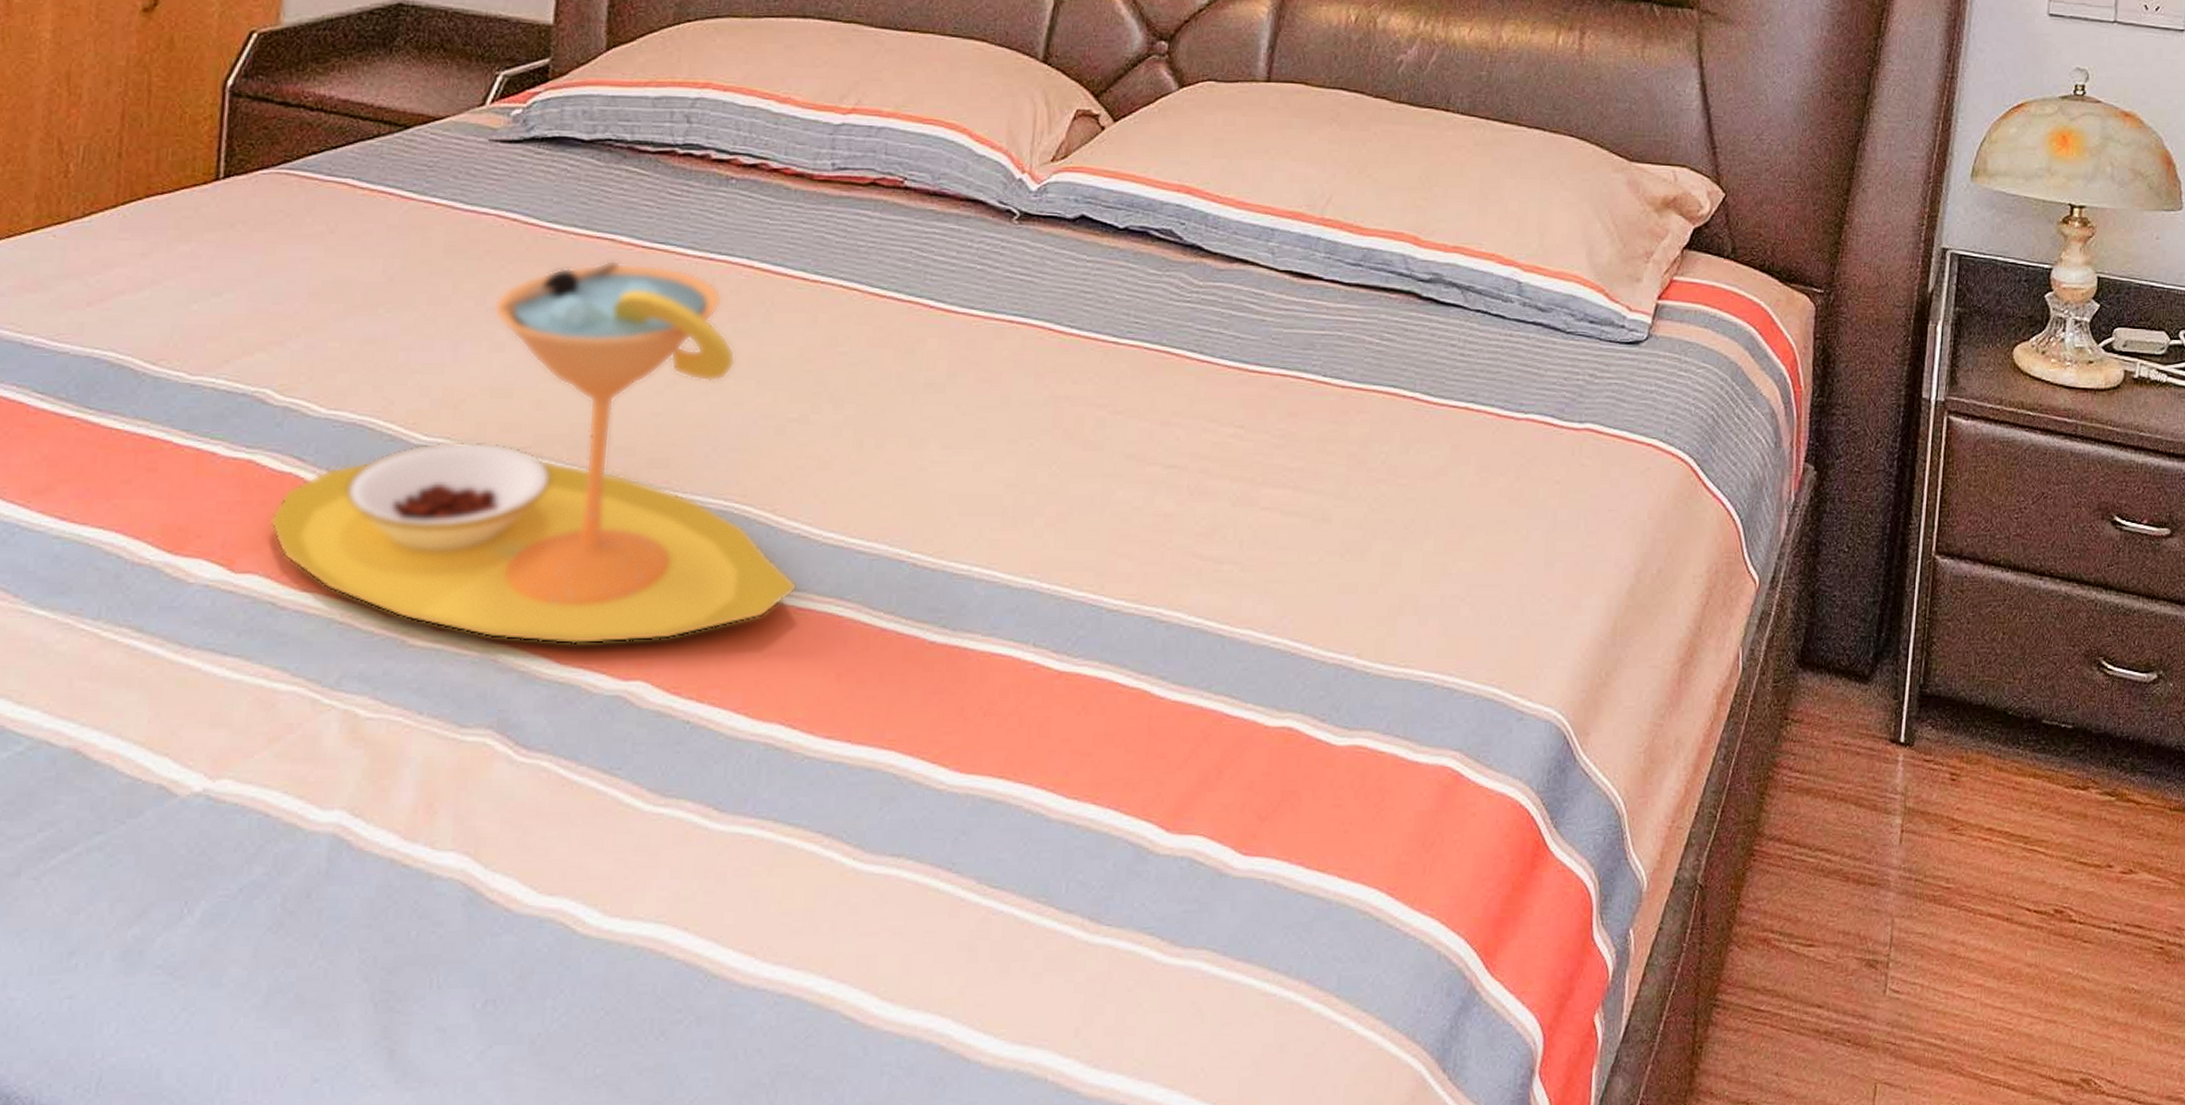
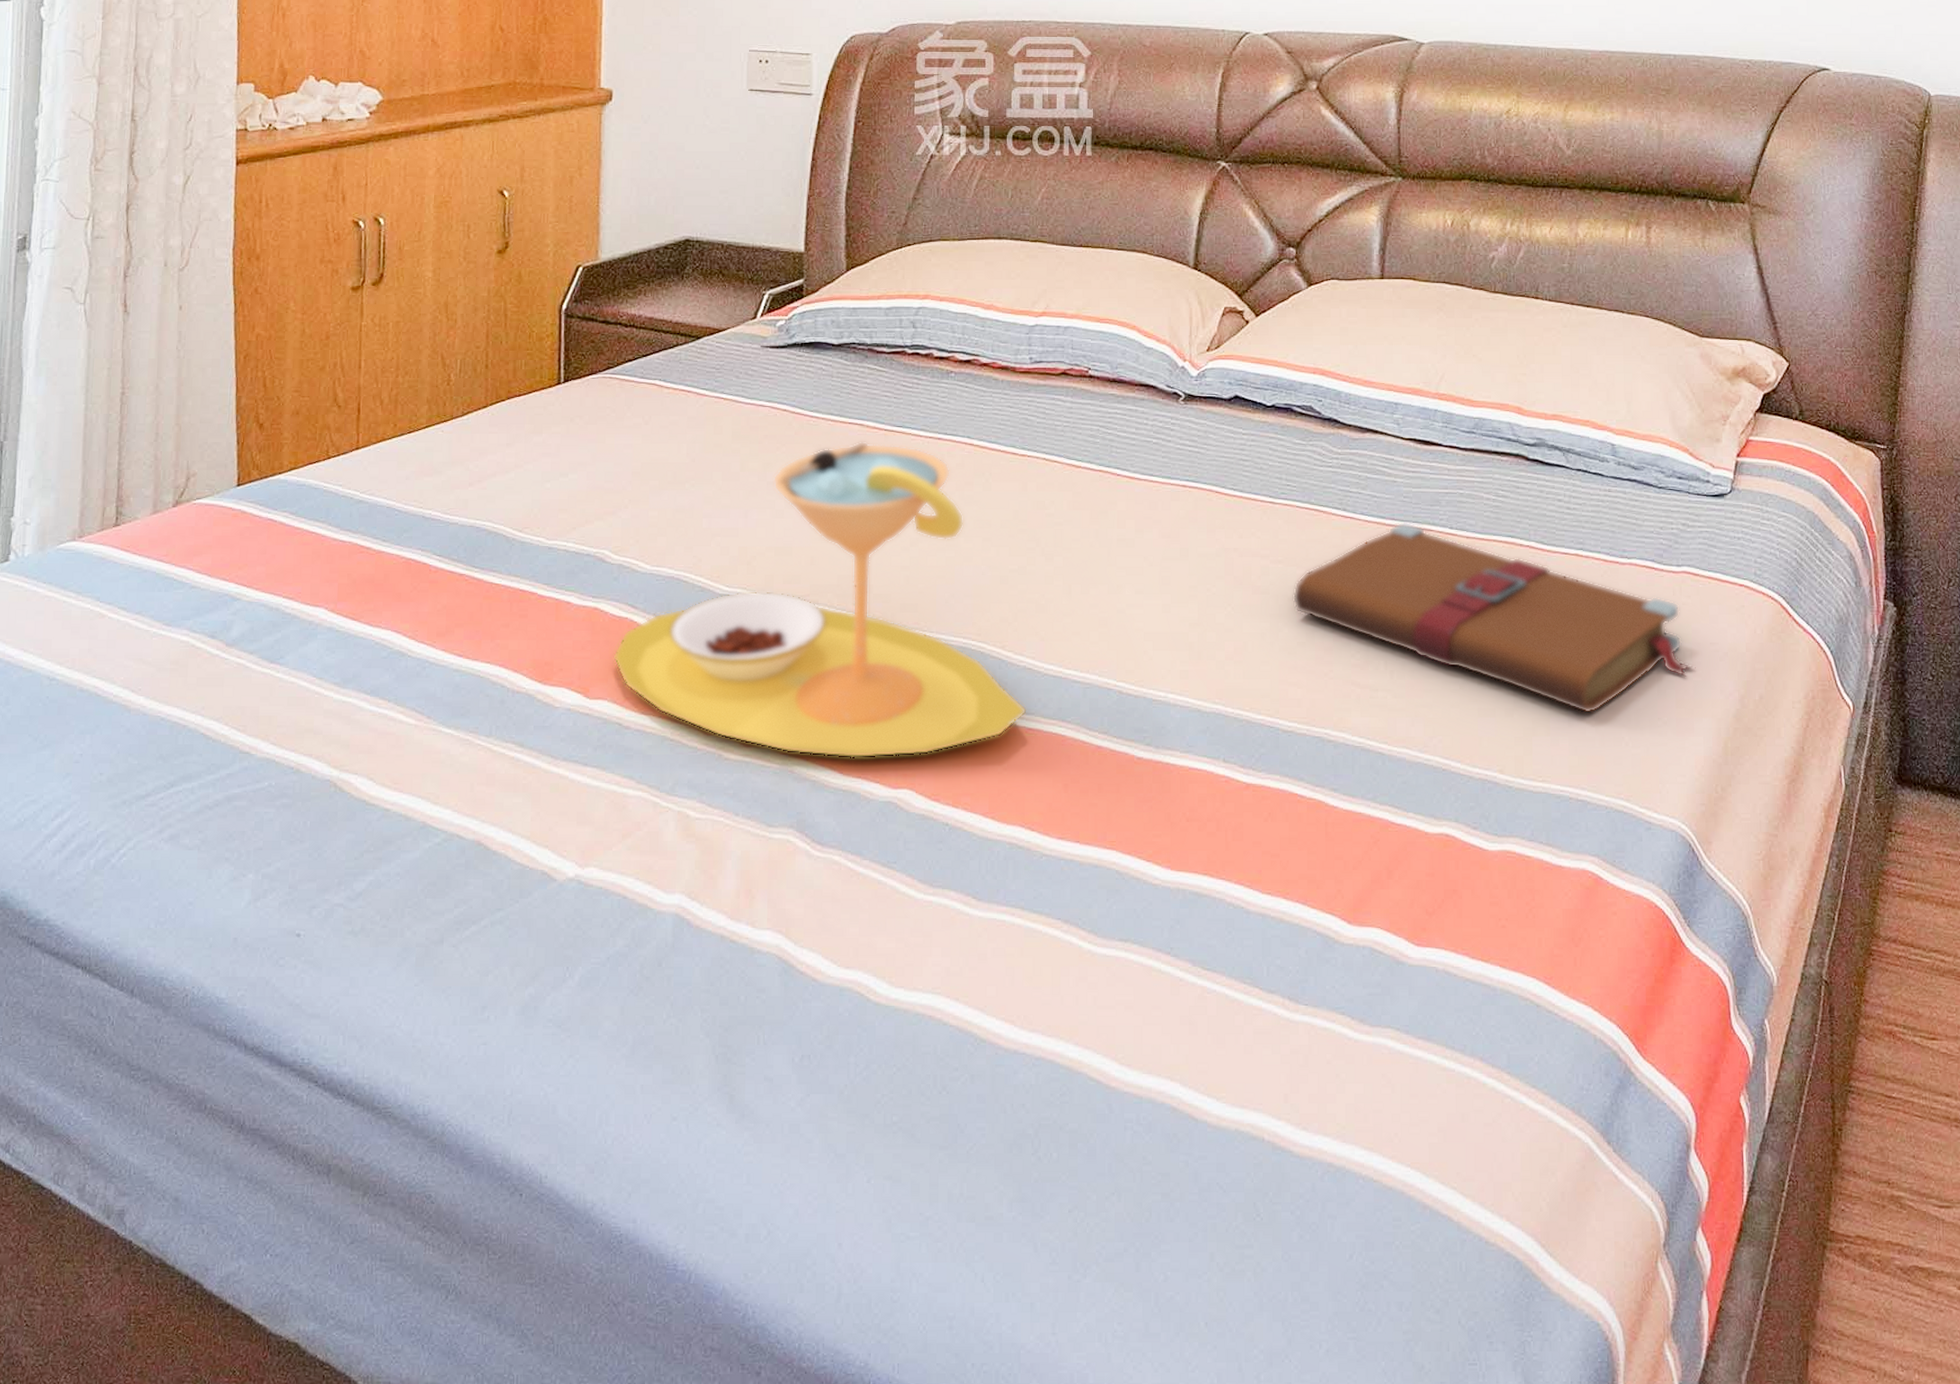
book: none [1130,367,1590,590] -> present [1292,522,1696,714]

